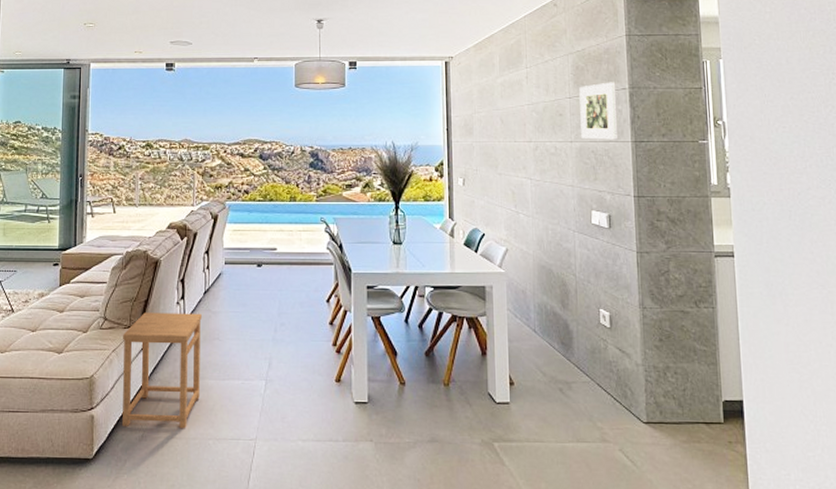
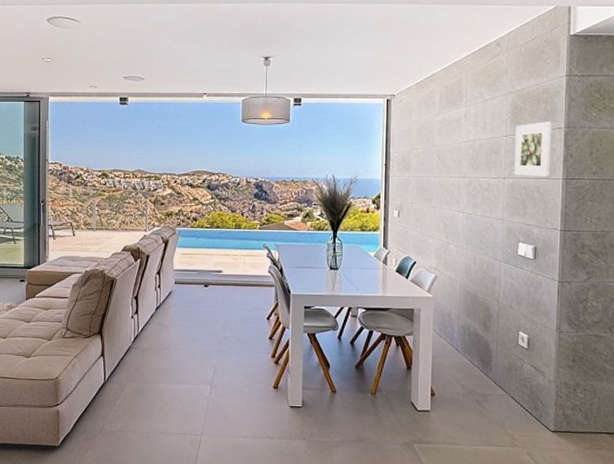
side table: present [122,312,202,429] -> none [84,324,154,424]

